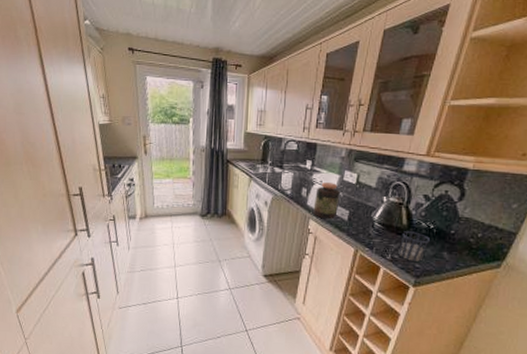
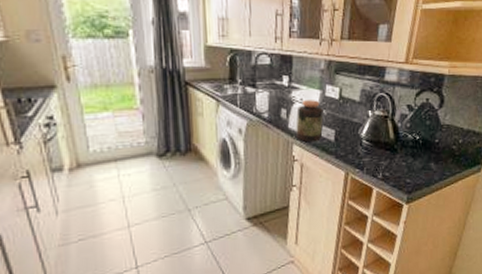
cup: present [398,231,430,262] -> none [389,145,417,177]

